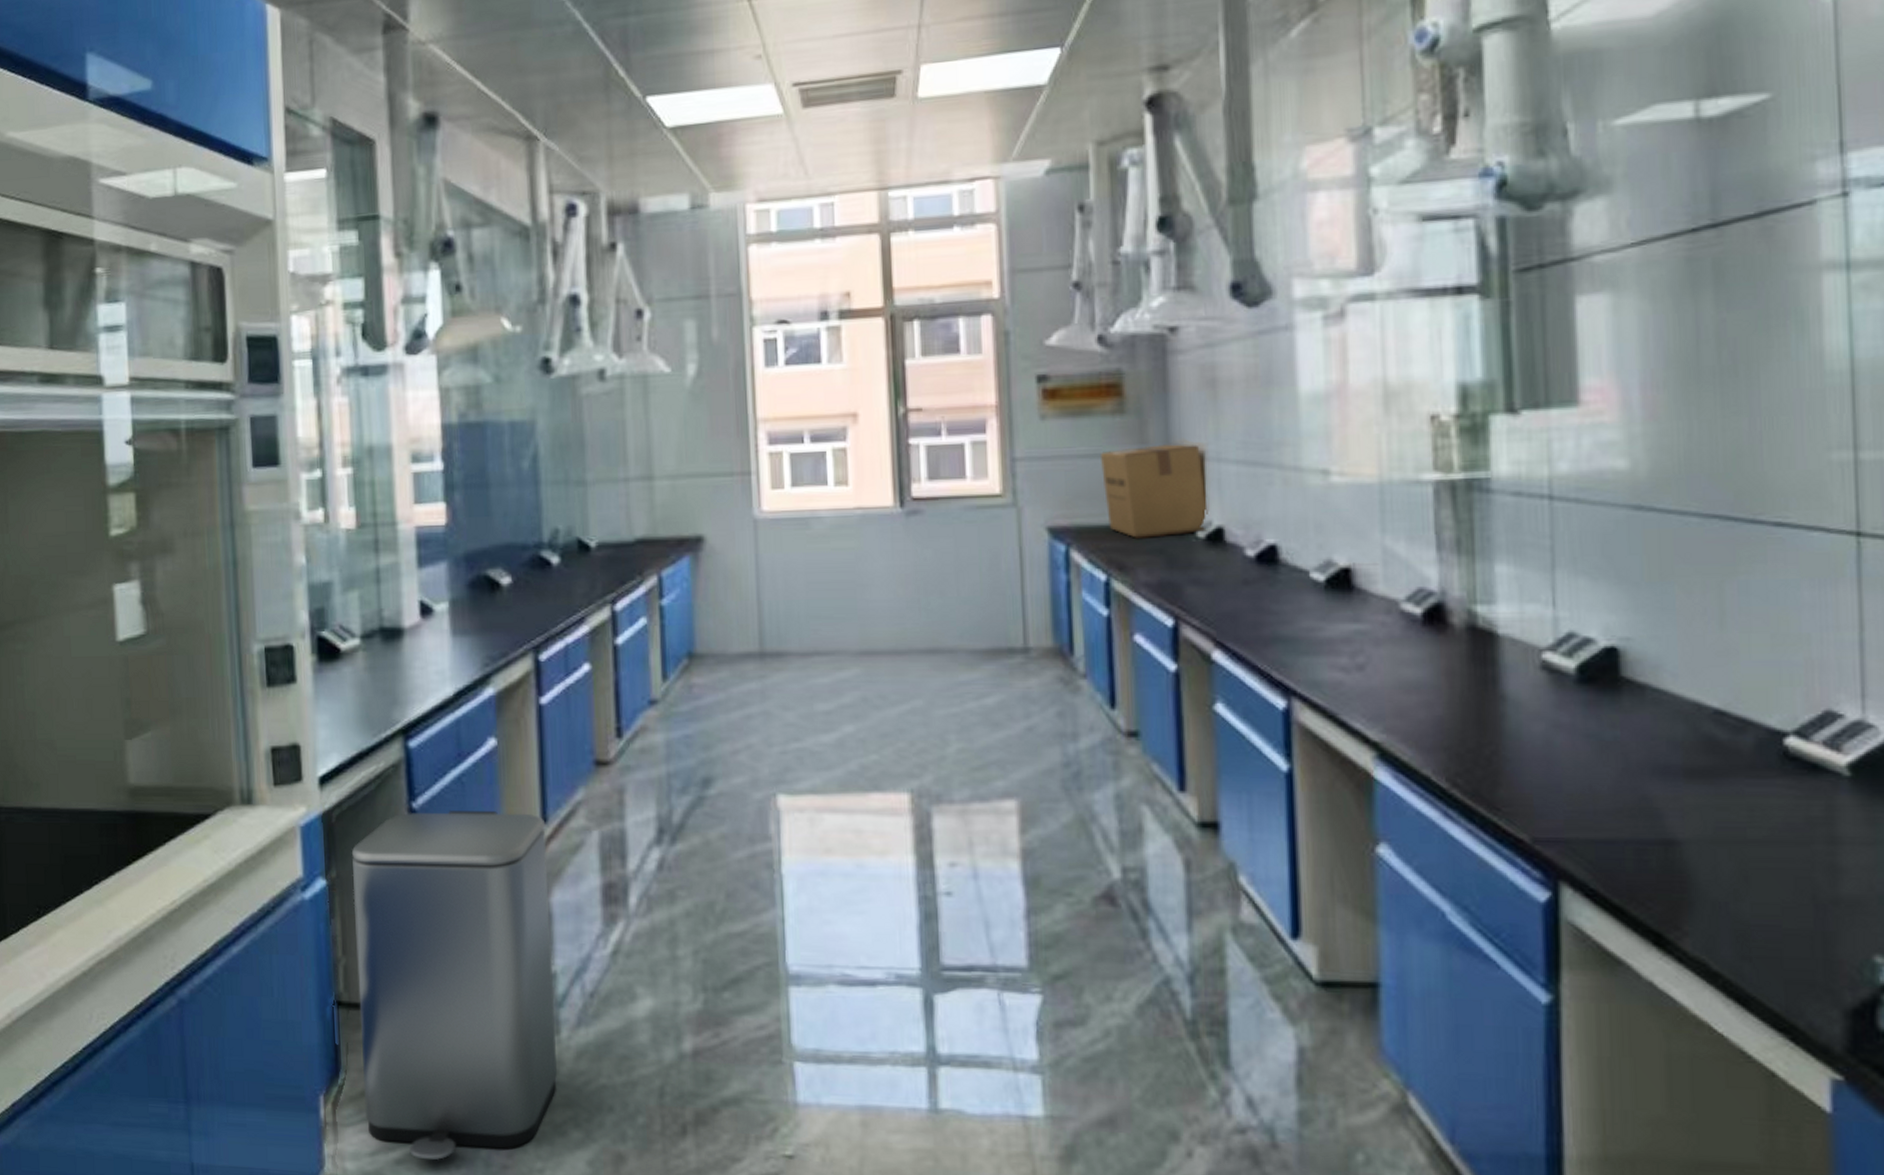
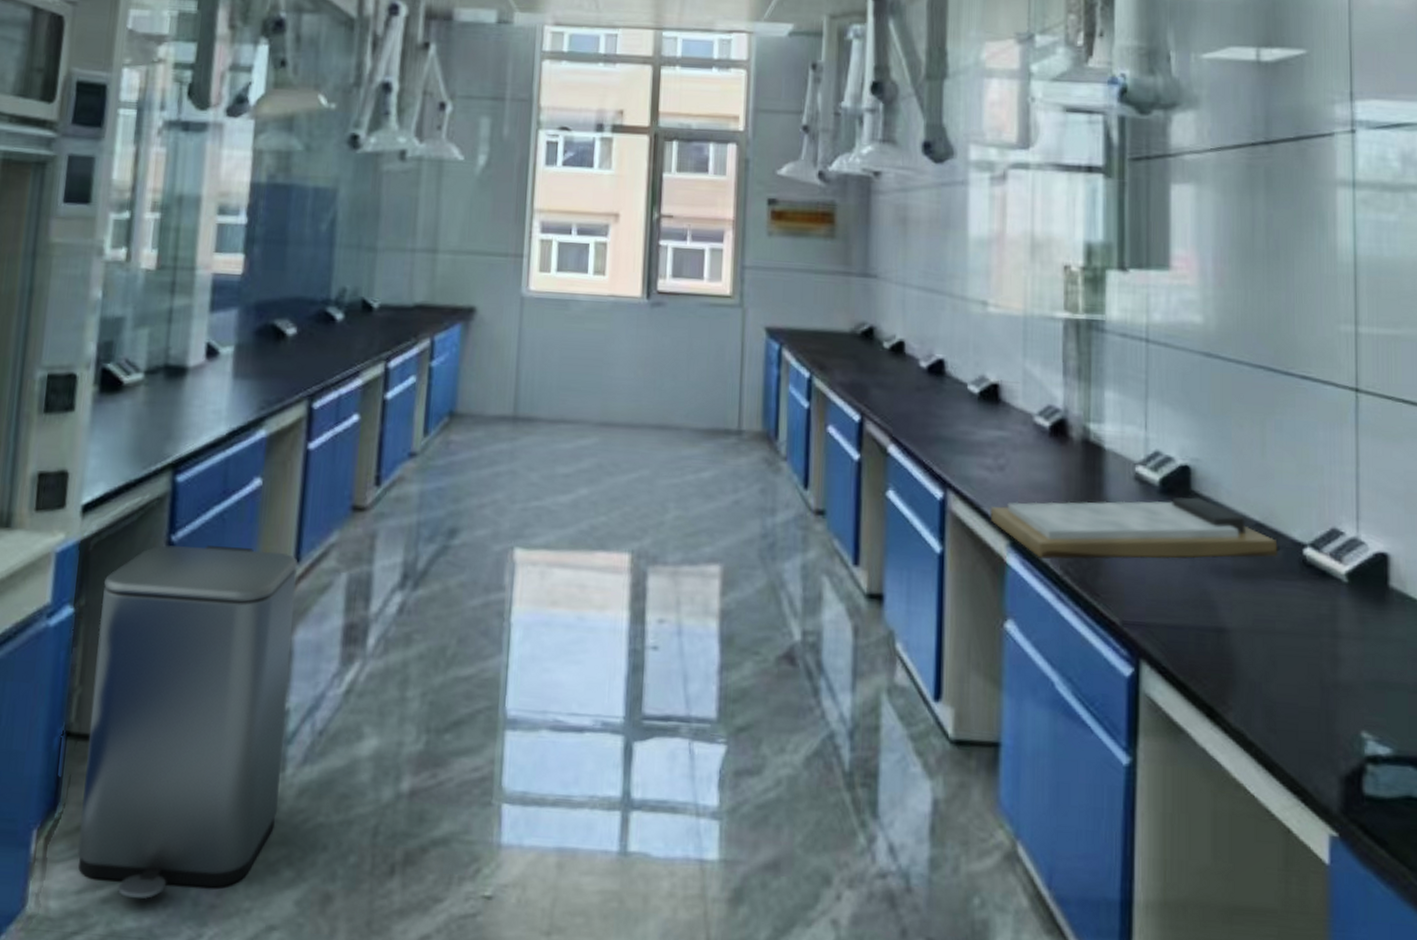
box: present [1101,444,1208,538] -> none [813,267,893,345]
clipboard: none [1348,685,1747,771] -> present [990,497,1278,560]

